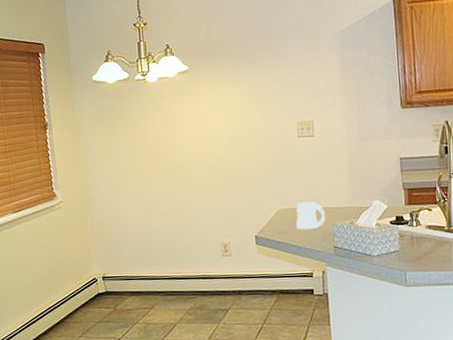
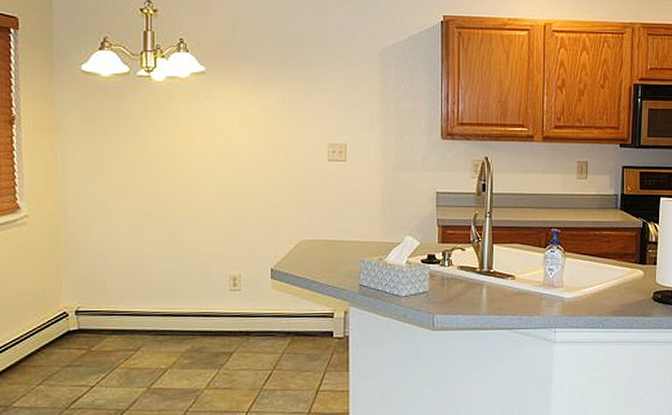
mug: present [296,202,326,230] -> none [319,234,352,265]

